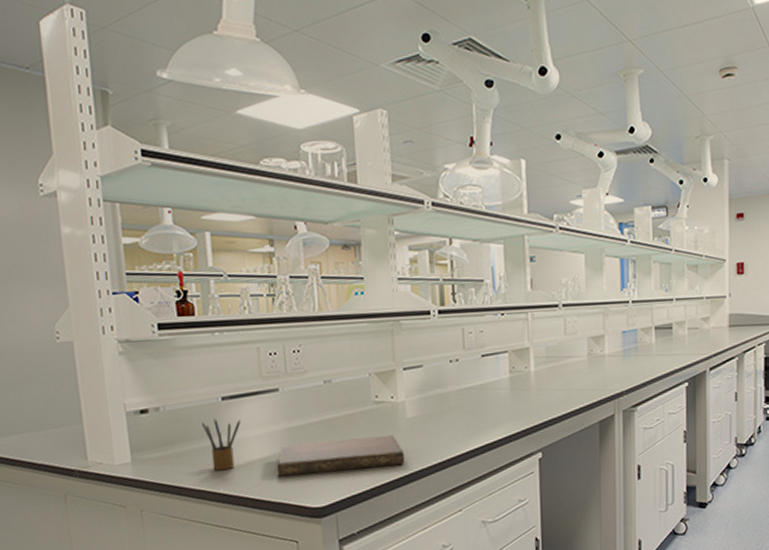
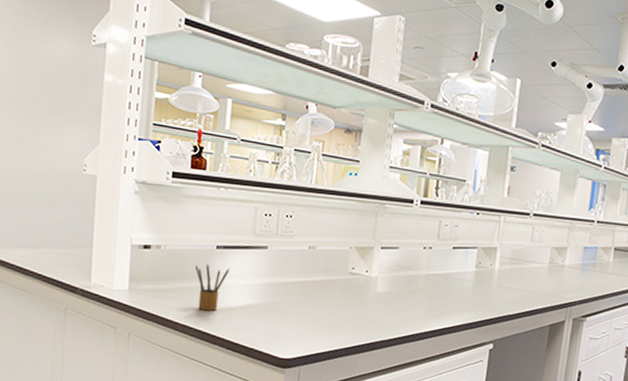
notebook: present [277,434,405,477] -> none [254,298,370,334]

